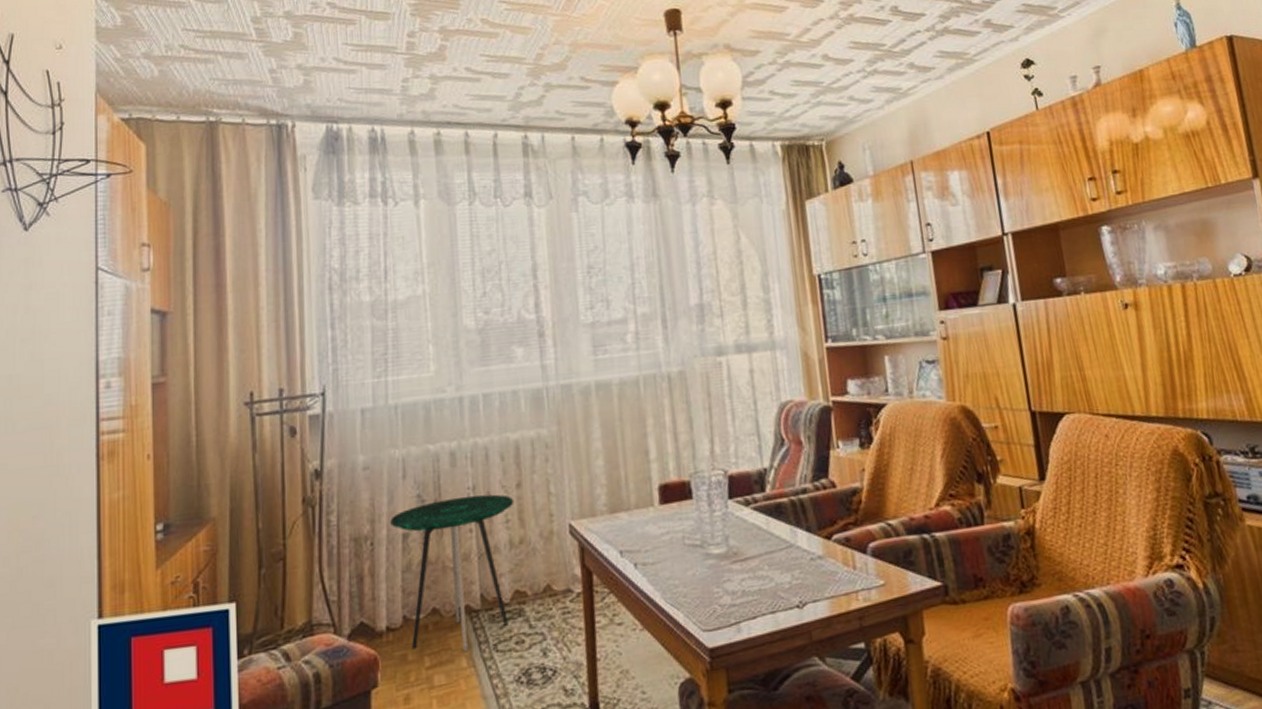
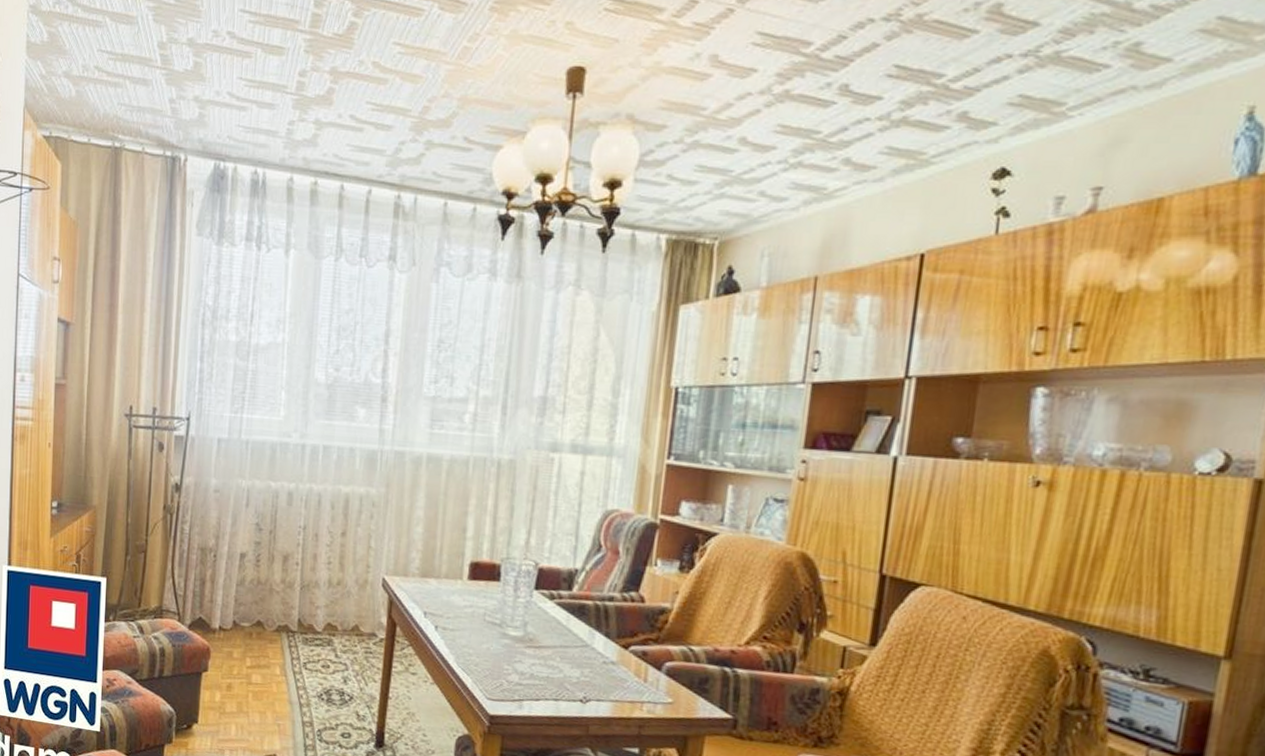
side table: present [390,494,515,653] -> none [231,532,338,663]

